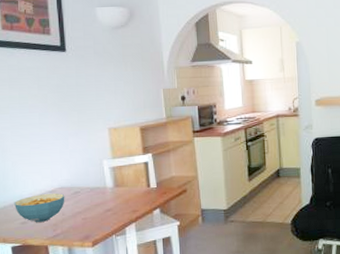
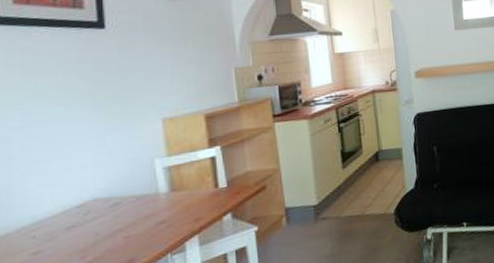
cereal bowl: present [14,193,65,222] -> none [23,207,100,250]

